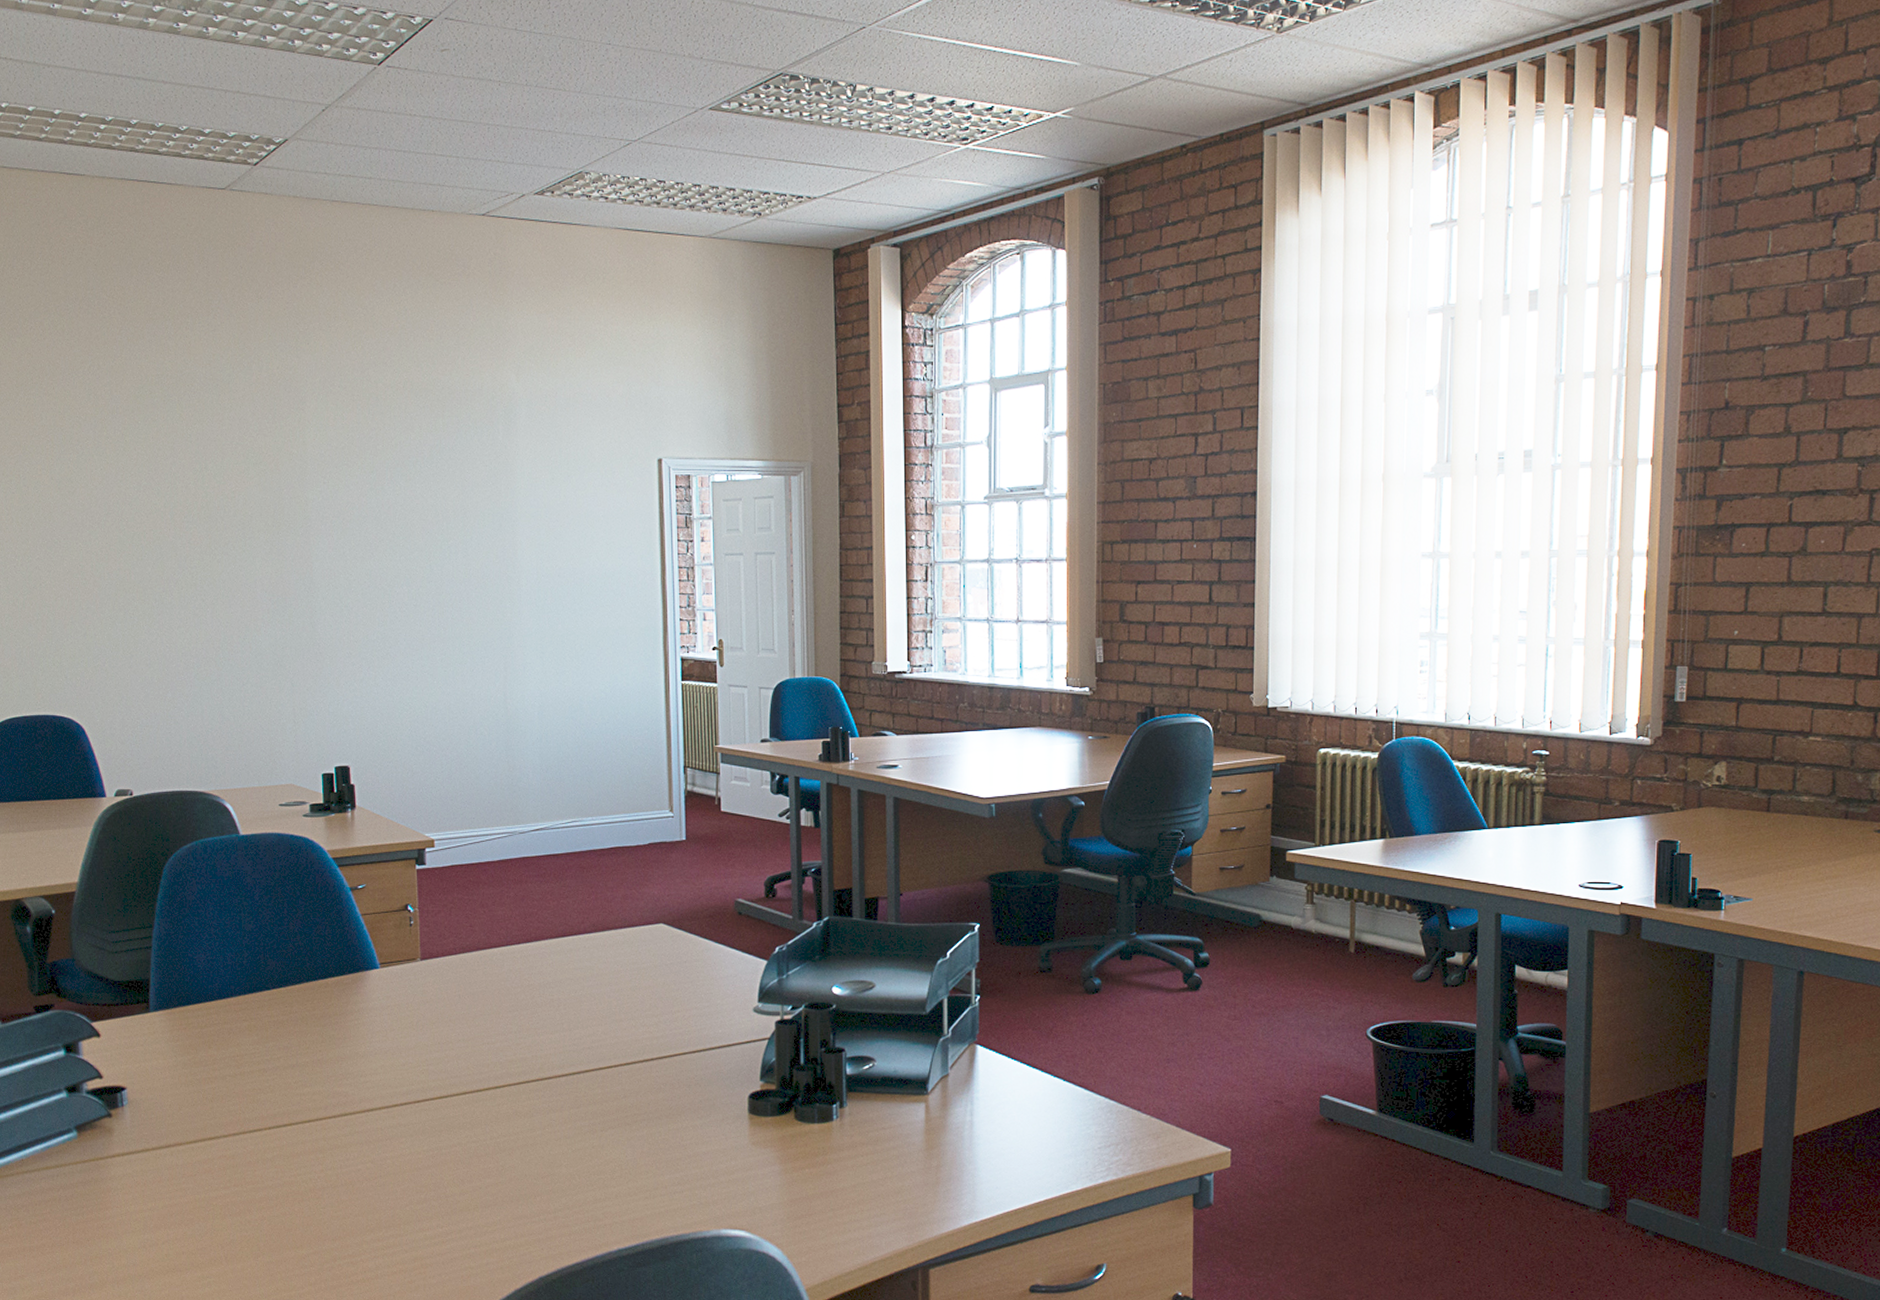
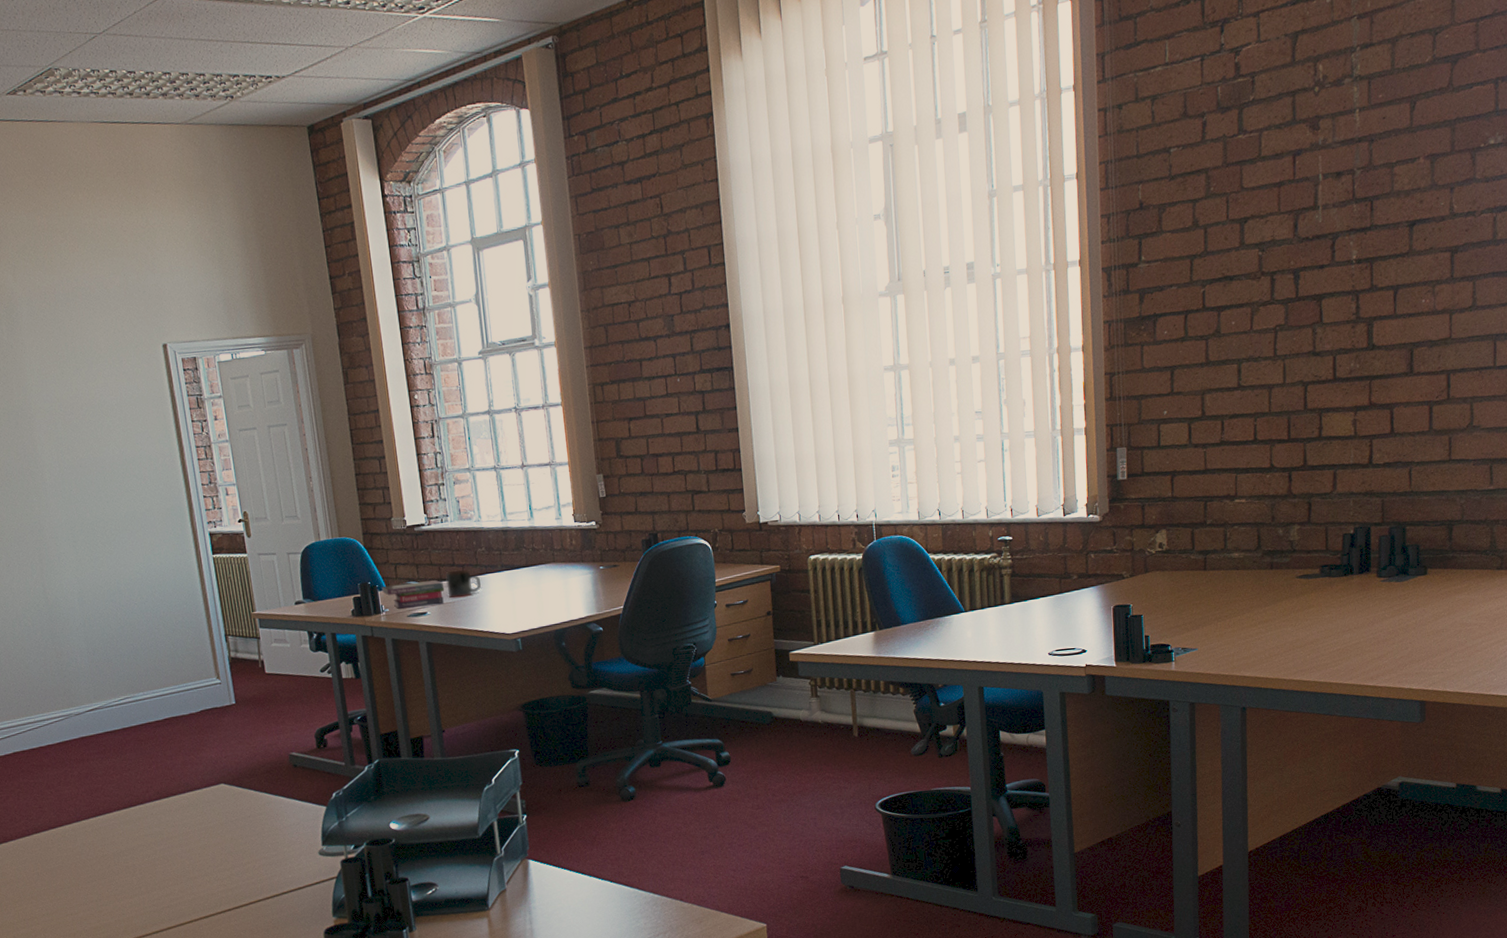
books: none [853,732,920,758] -> present [381,580,445,609]
mug: none [922,724,958,754] -> present [445,569,481,599]

